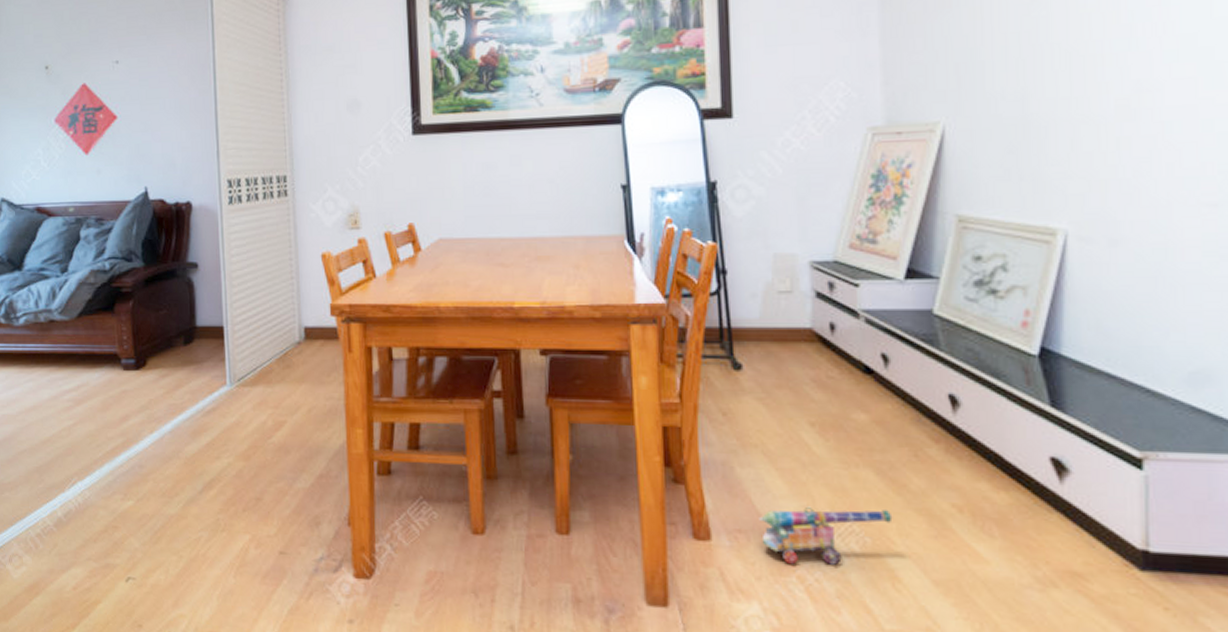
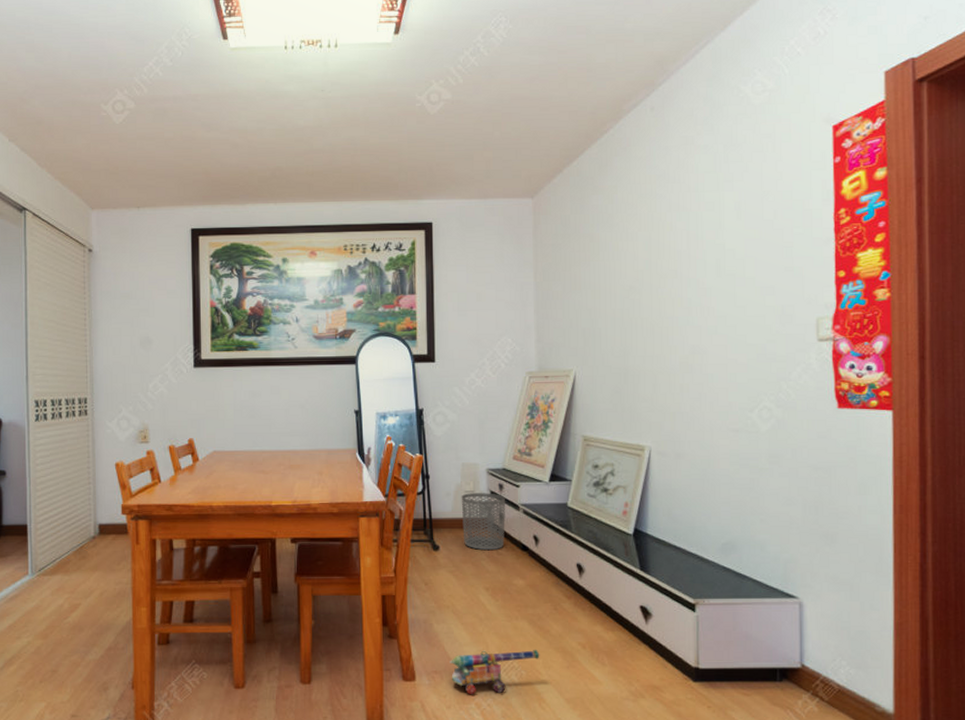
waste bin: none [772,294,838,373] -> present [461,493,505,551]

